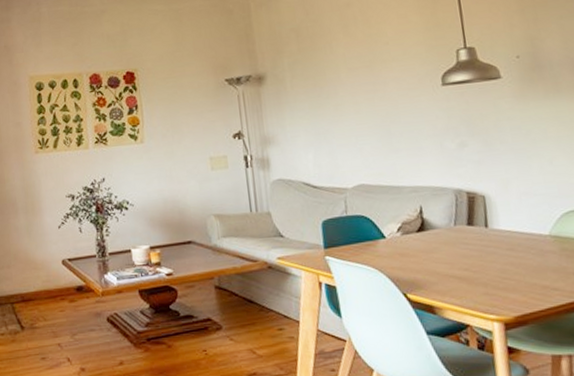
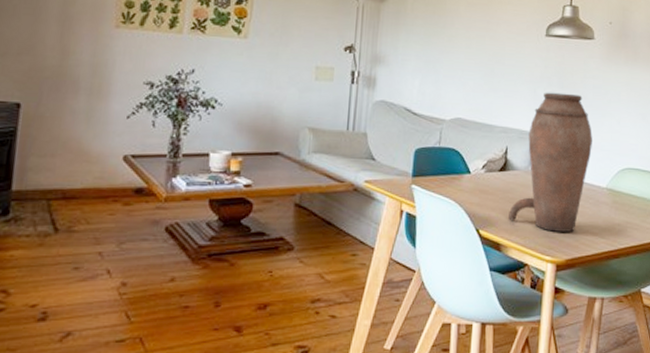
vase: none [436,140,523,289] -> present [509,92,592,232]

